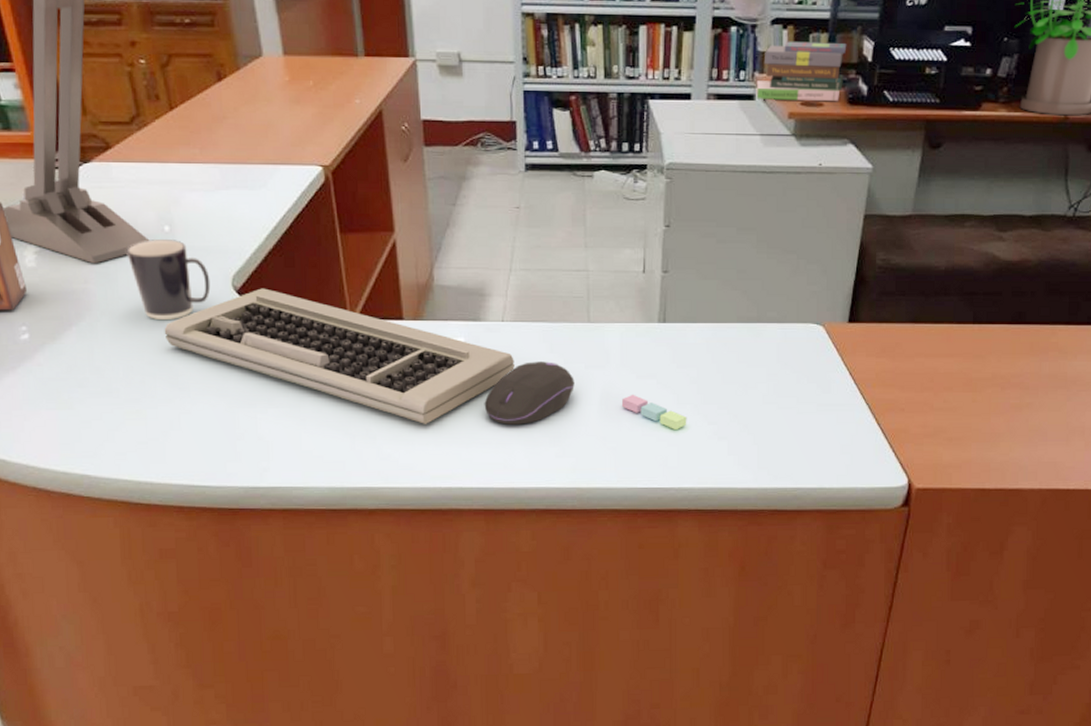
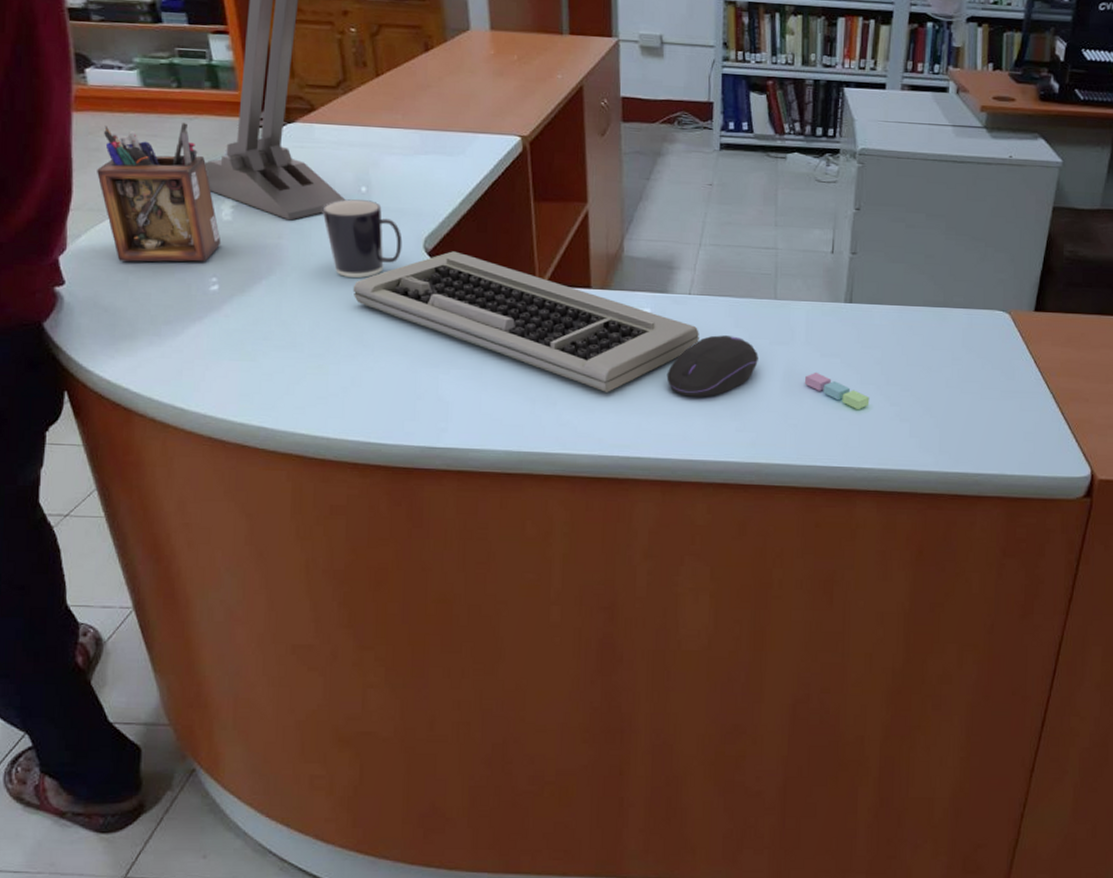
books: present [756,41,847,102] -> none [949,38,1040,98]

